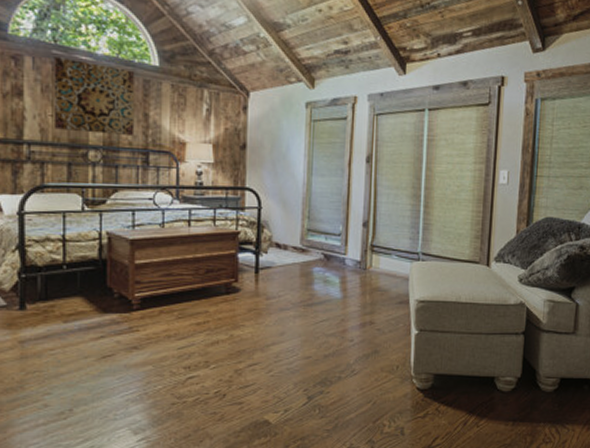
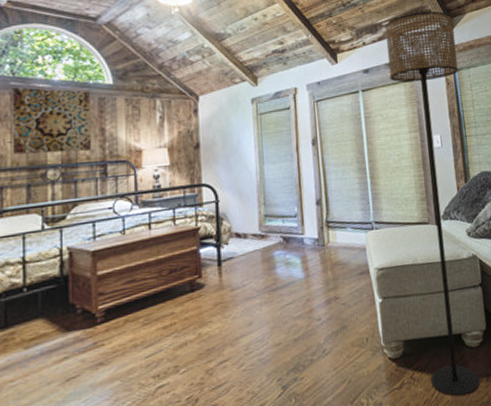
floor lamp: none [456,25,546,435] -> present [384,11,481,397]

